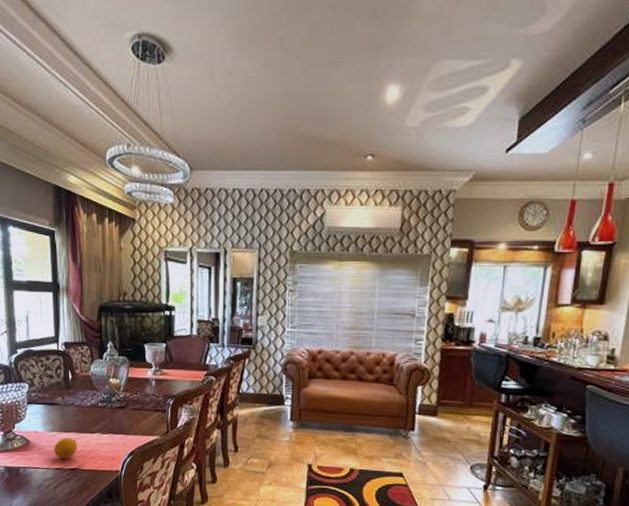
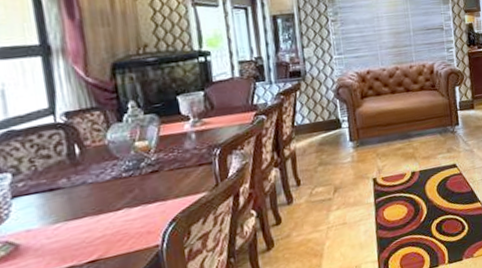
fruit: present [54,437,78,460] -> none [59,223,97,254]

